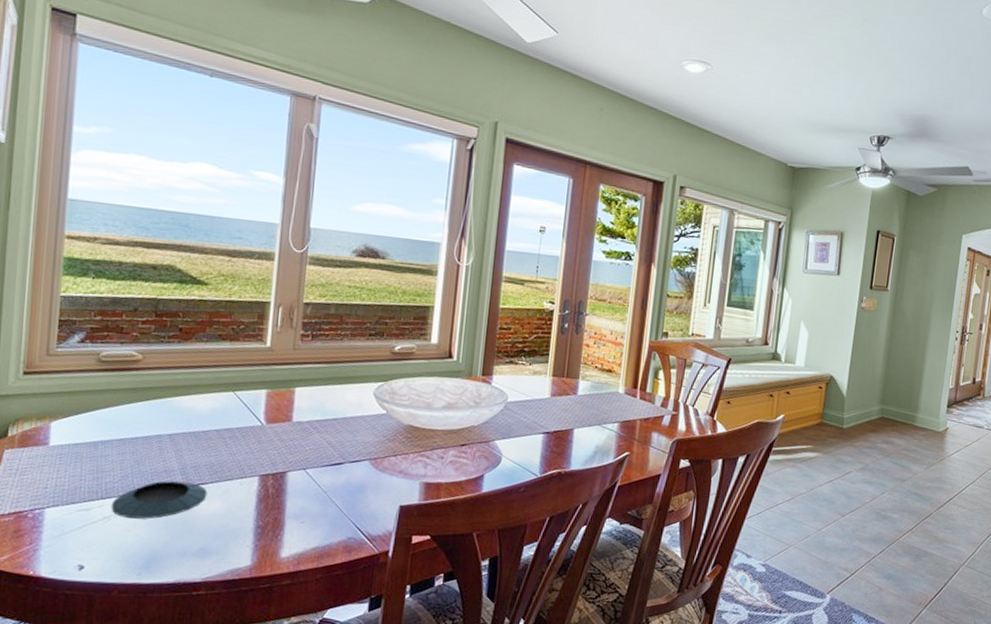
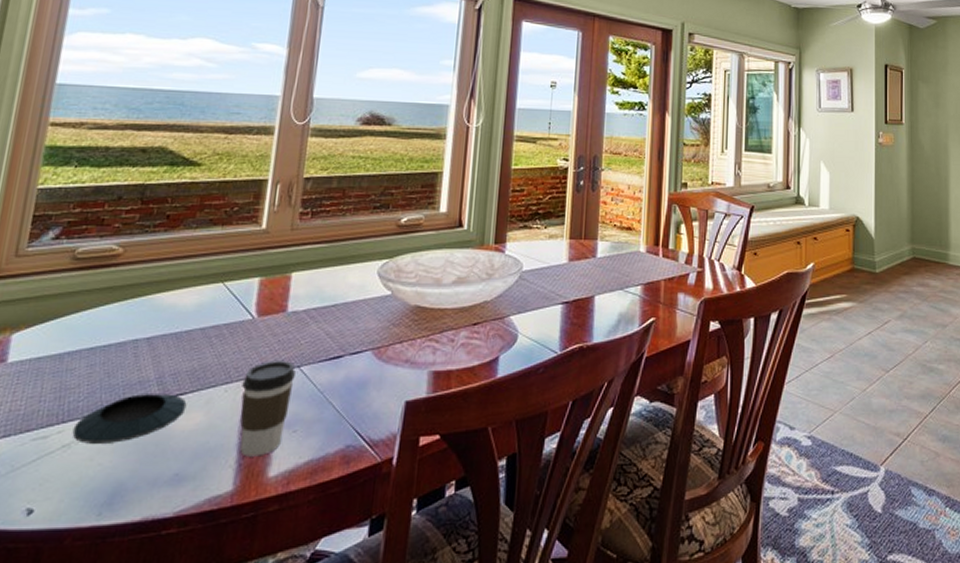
coffee cup: none [255,462,301,540] -> present [240,361,295,457]

